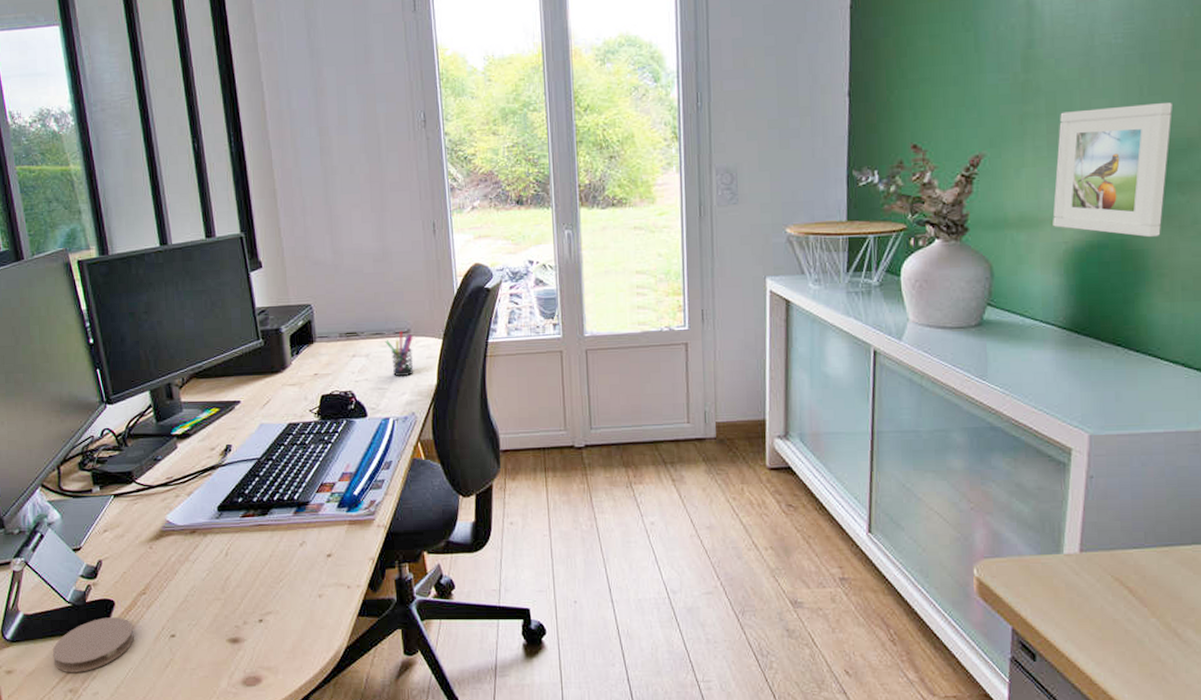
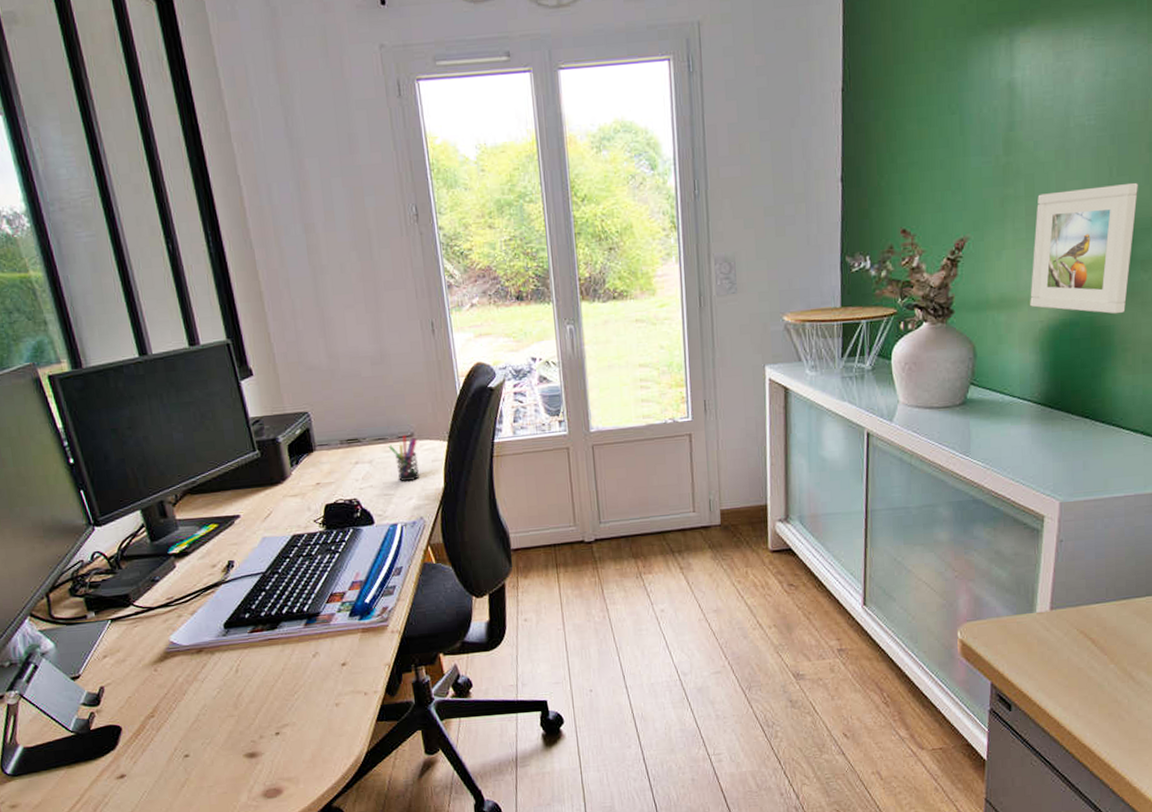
coaster: present [52,617,134,672] -> none [58,742,146,801]

